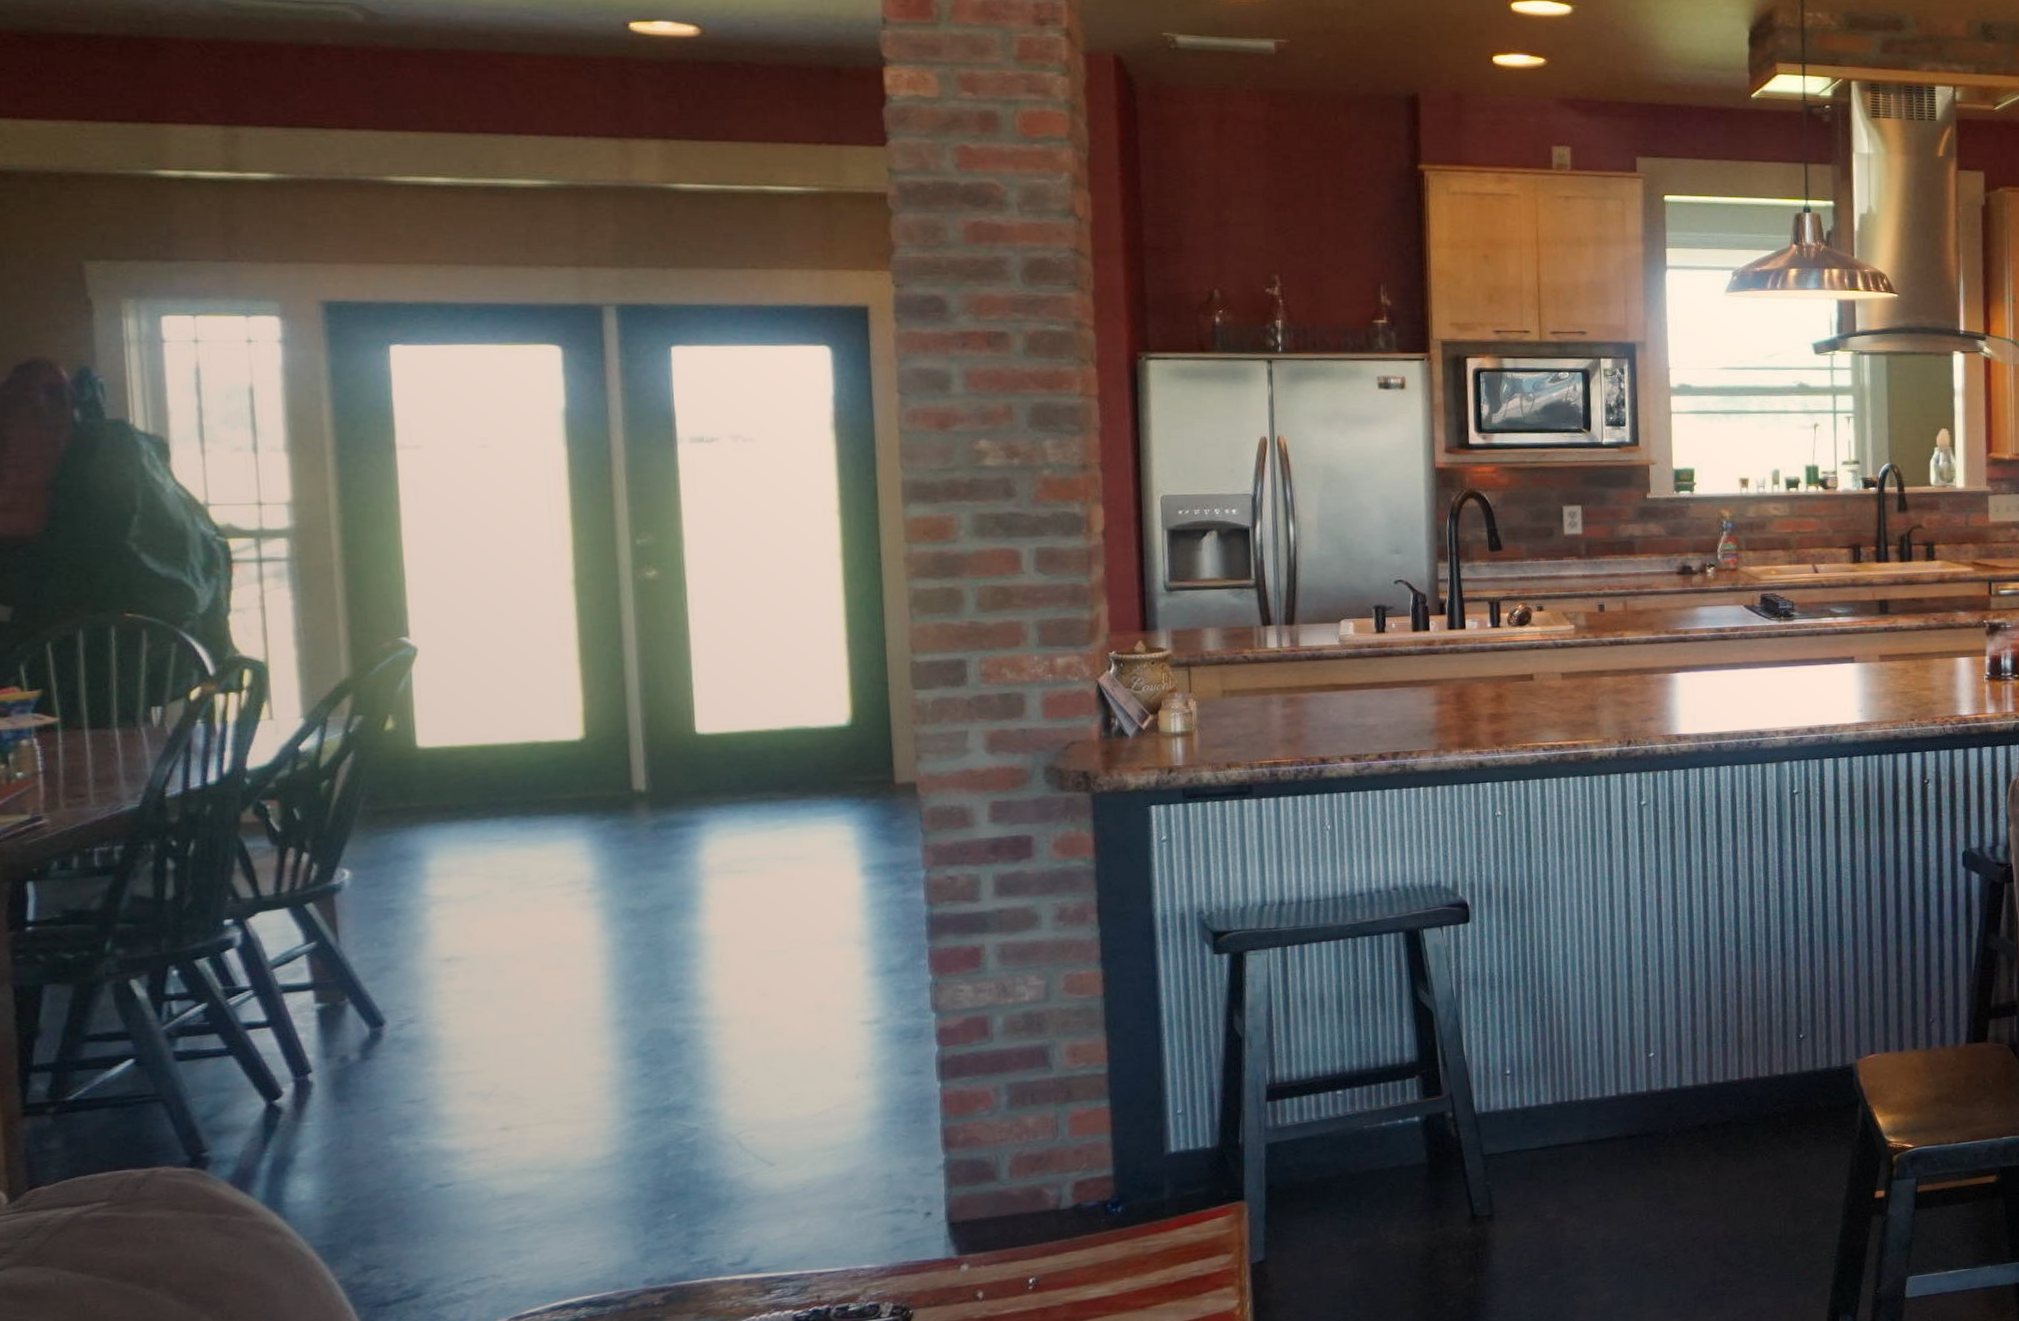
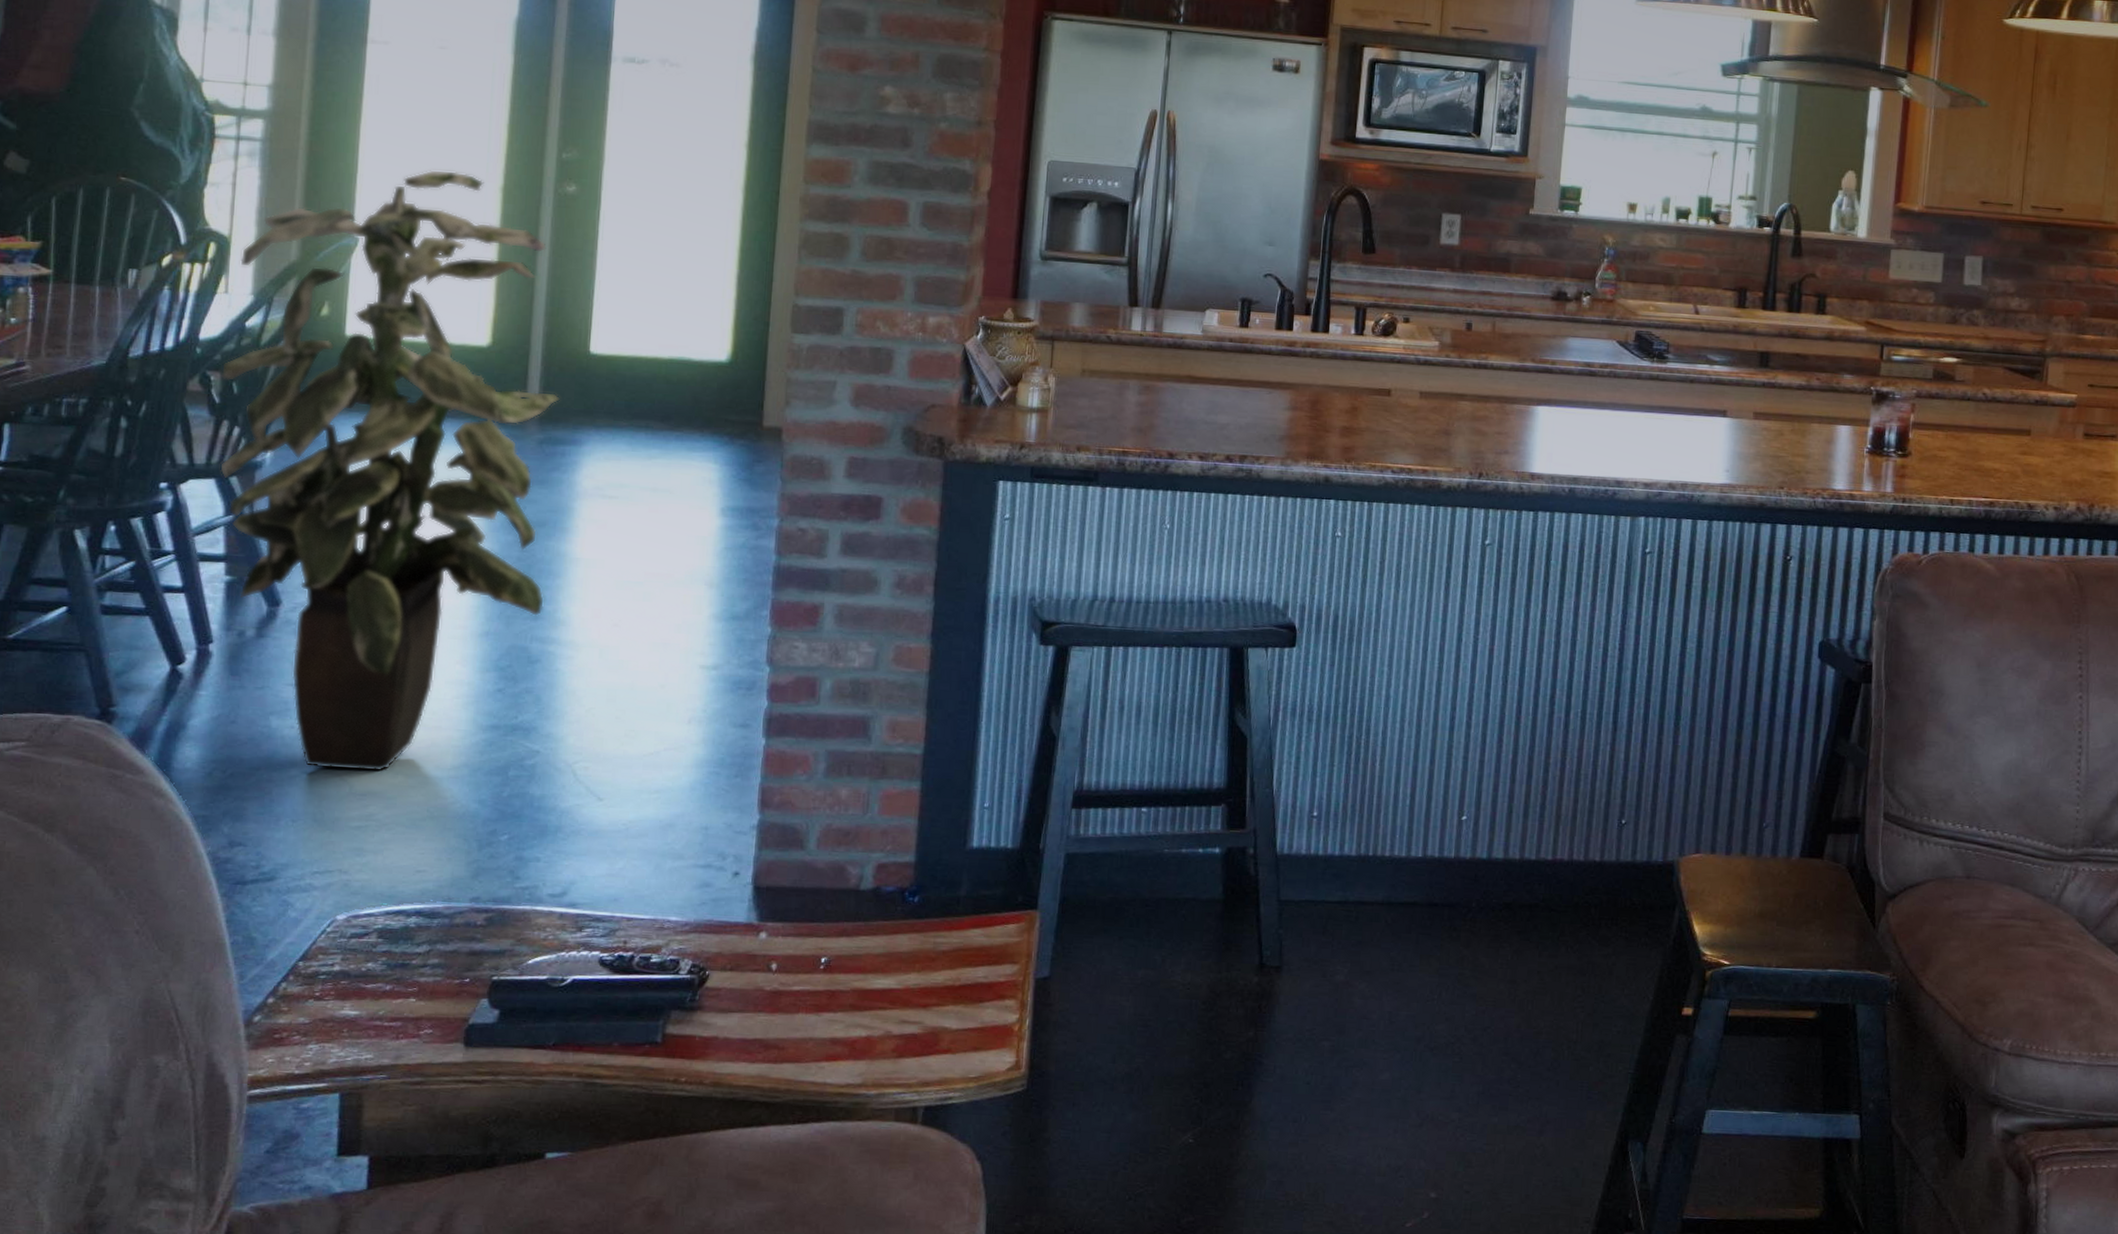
indoor plant: none [277,568,683,1180] -> present [220,170,560,772]

